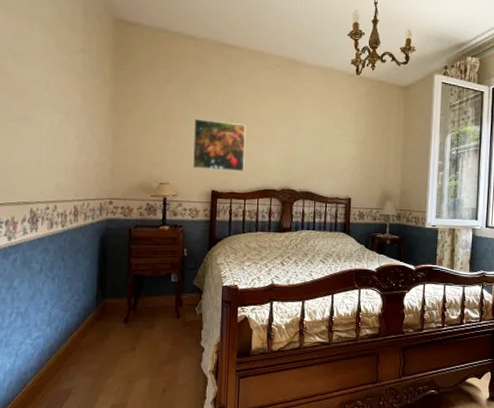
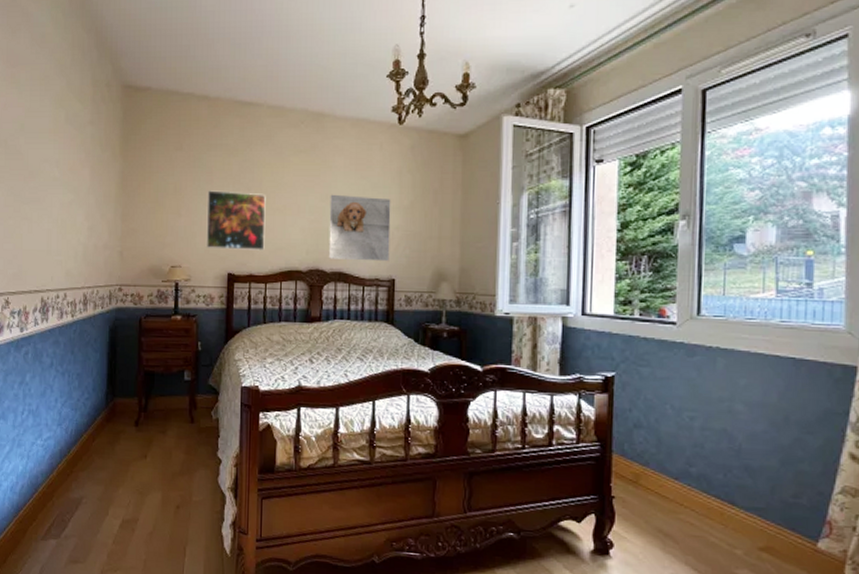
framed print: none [298,127,349,184] -> present [328,194,391,262]

